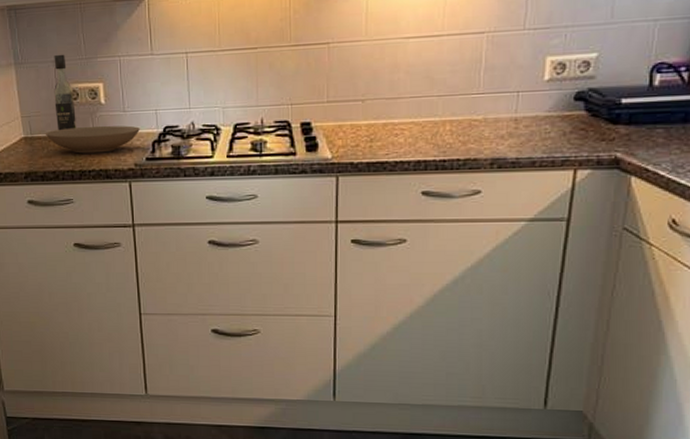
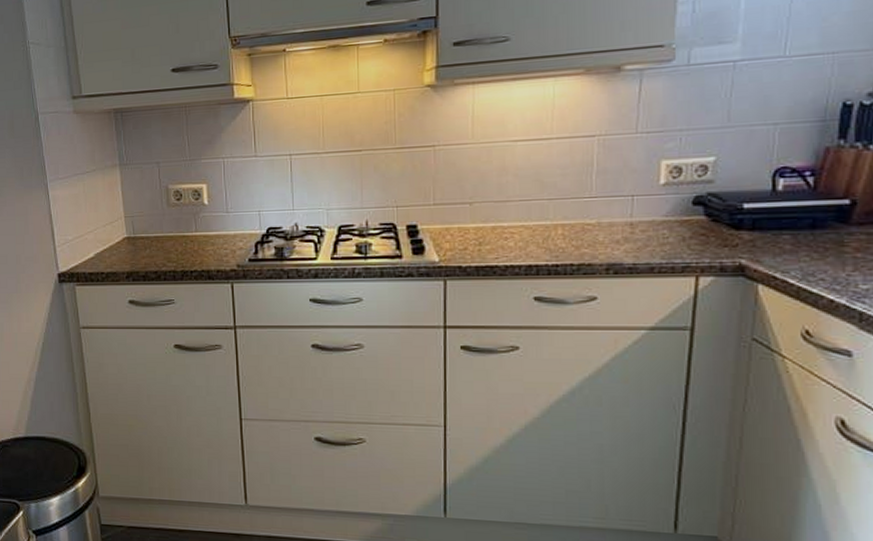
bowl: present [45,125,140,154] -> none [147,226,243,254]
bottle: present [54,54,78,131] -> none [158,155,180,231]

